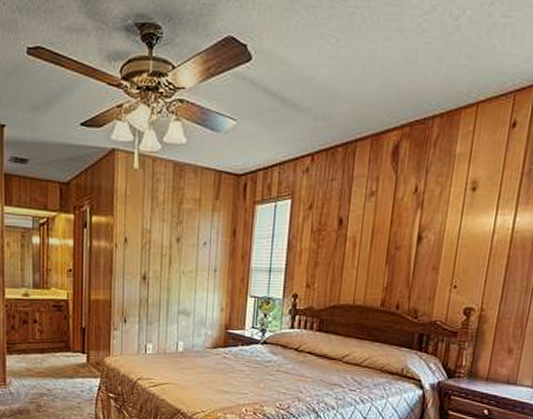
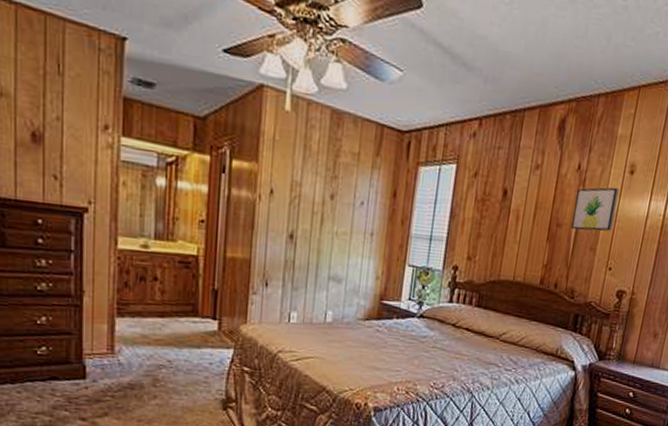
wall art: none [411,205,461,251] -> present [571,187,619,231]

